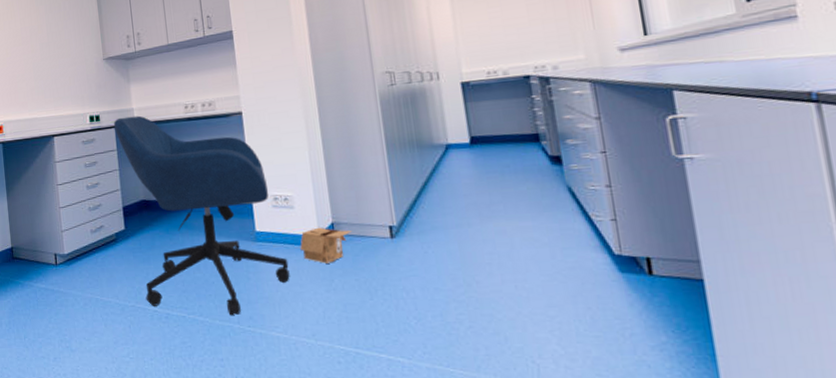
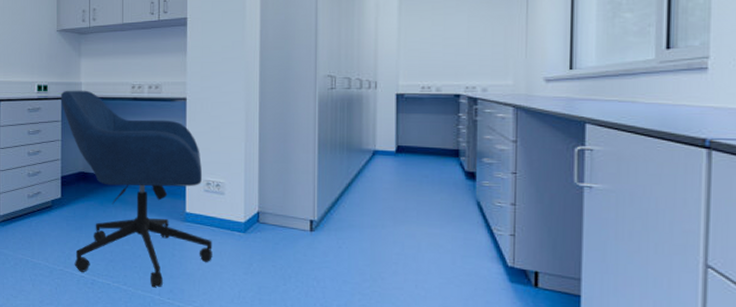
carton: present [300,227,353,264] -> none [225,214,276,249]

